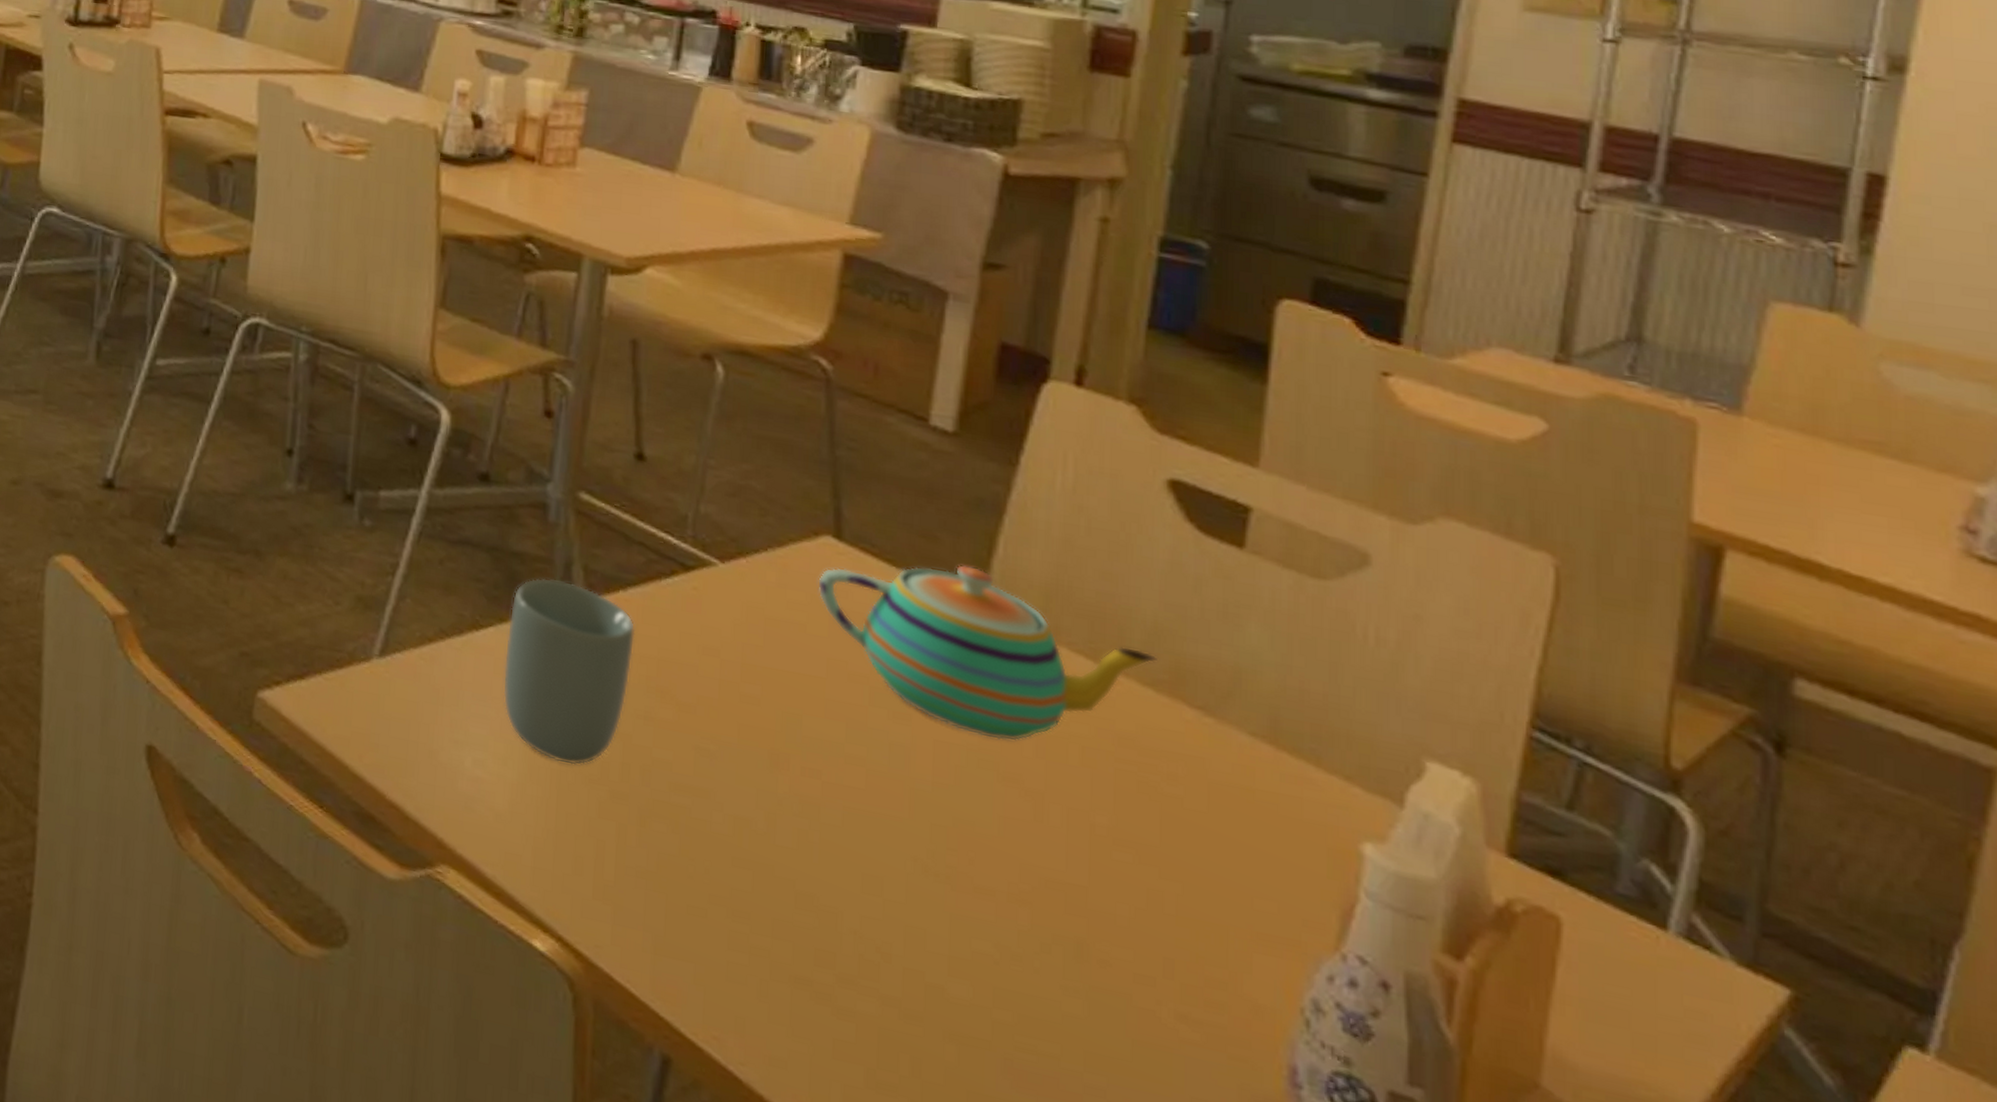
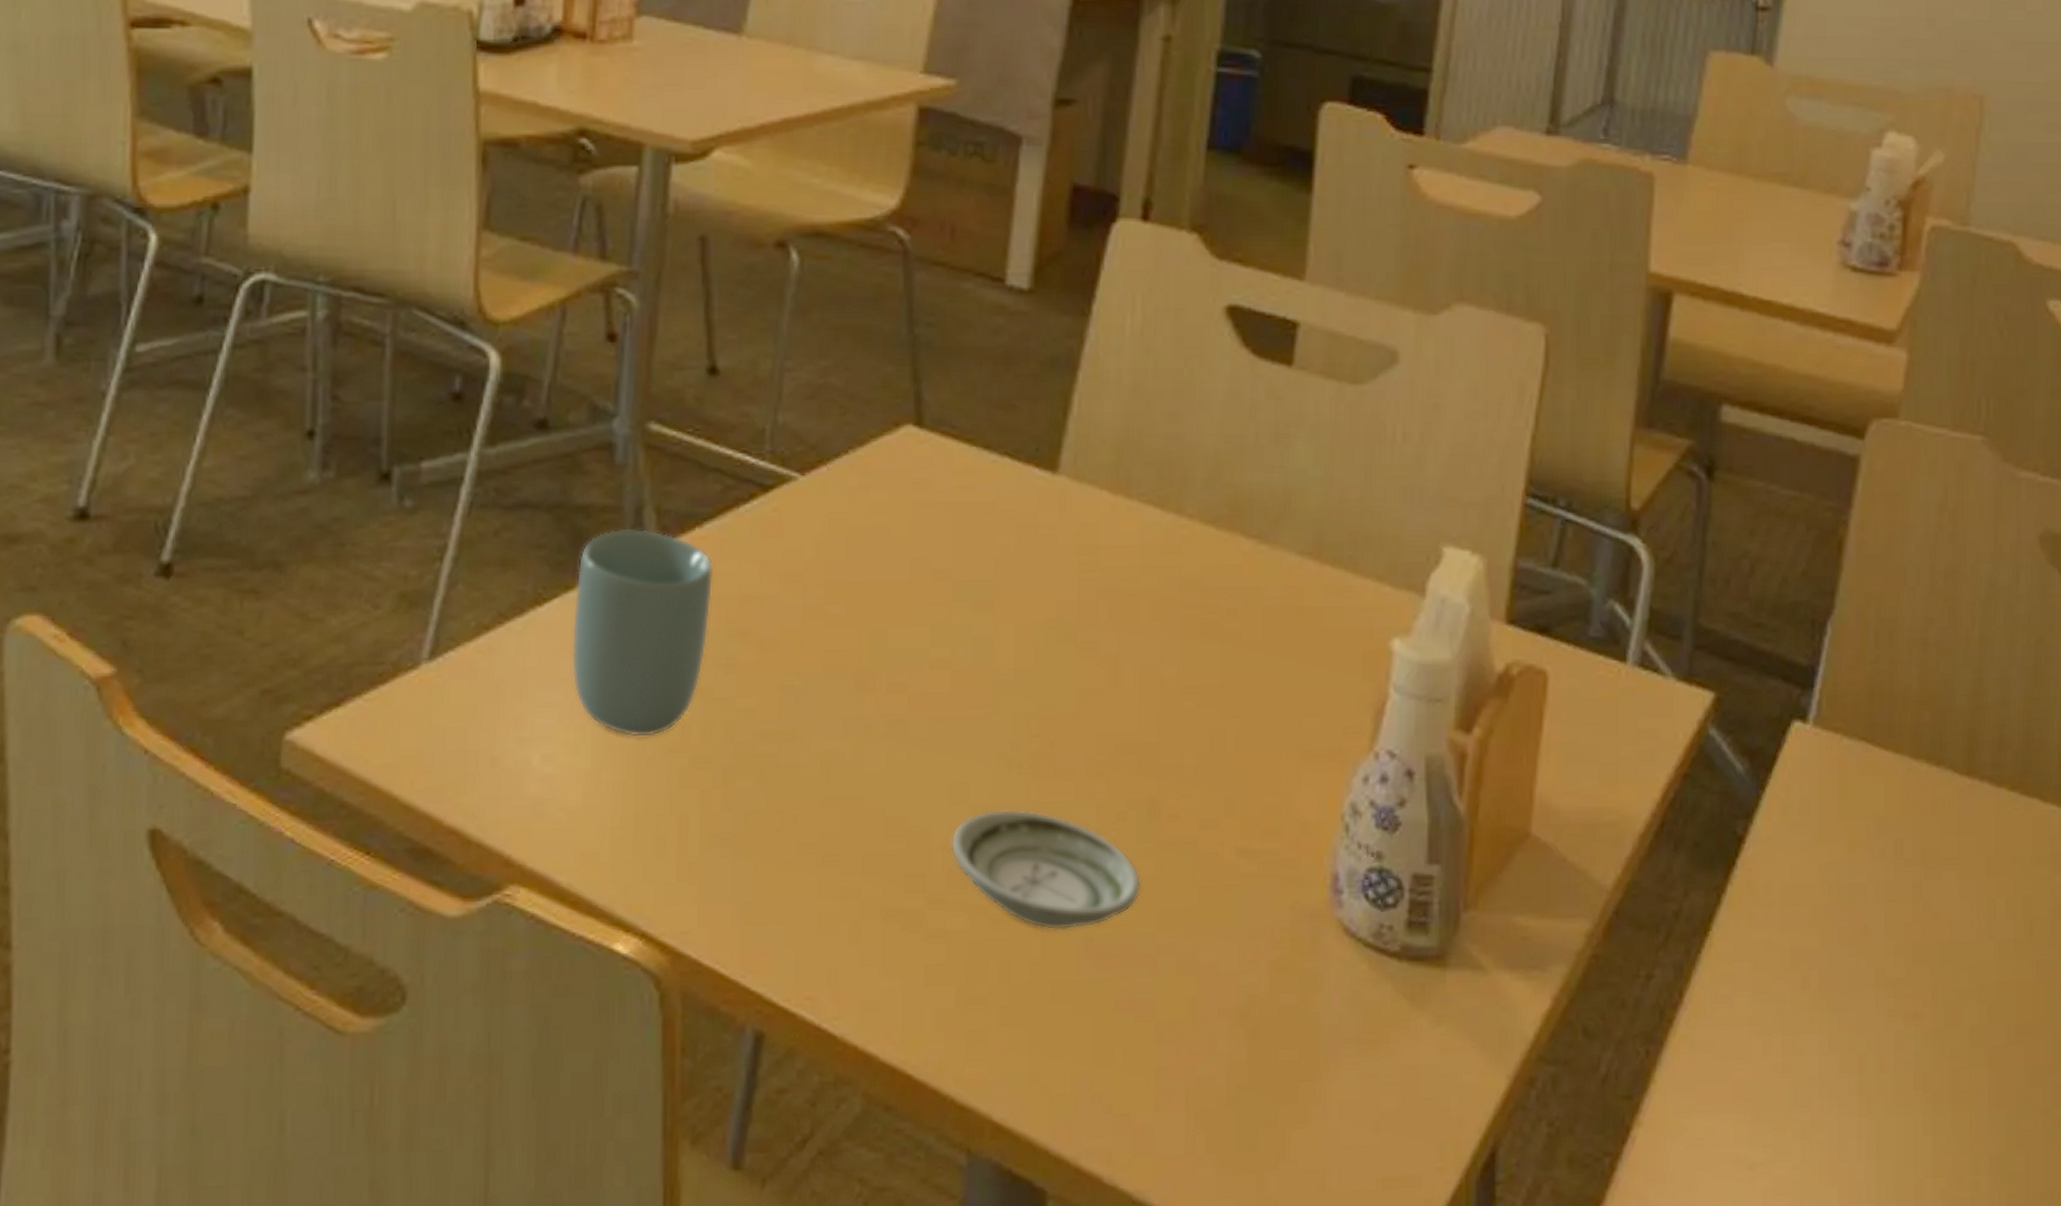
teapot: present [818,564,1157,742] -> none [900,431,1218,612]
saucer: none [862,908,1067,1049] -> present [950,808,1141,931]

